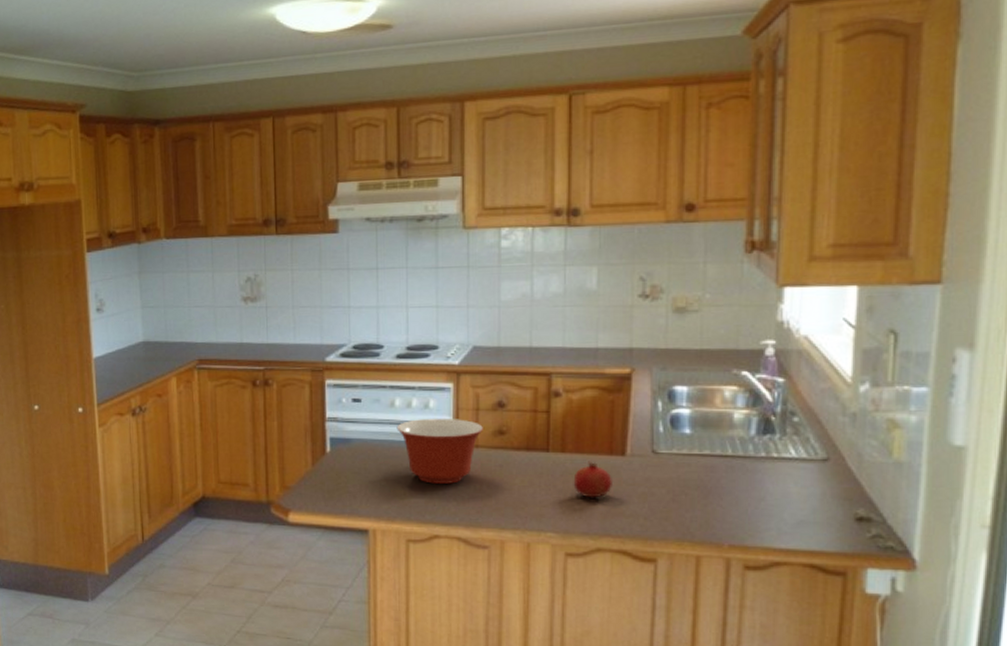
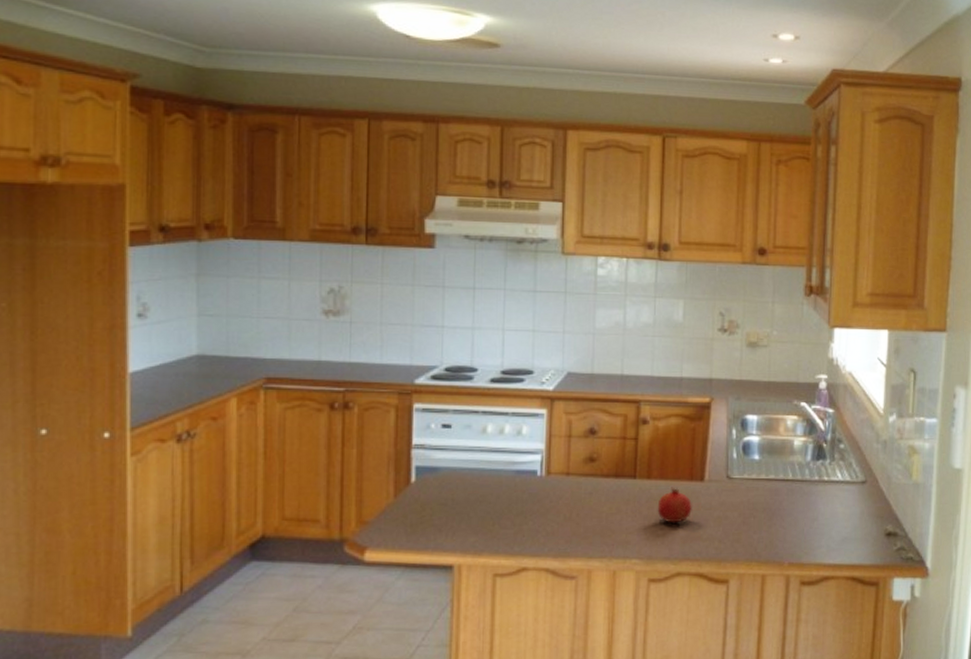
mixing bowl: present [396,418,484,484] -> none [487,445,576,514]

